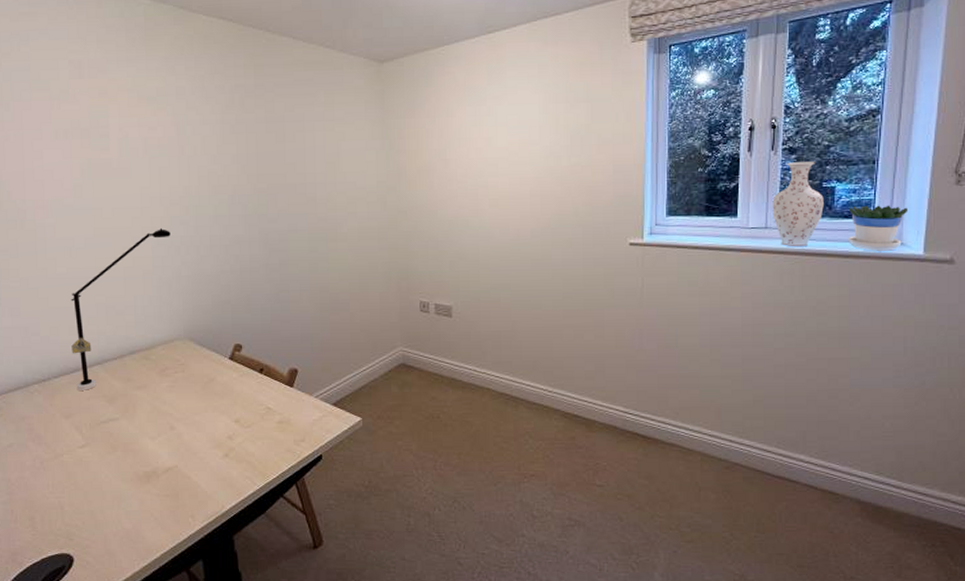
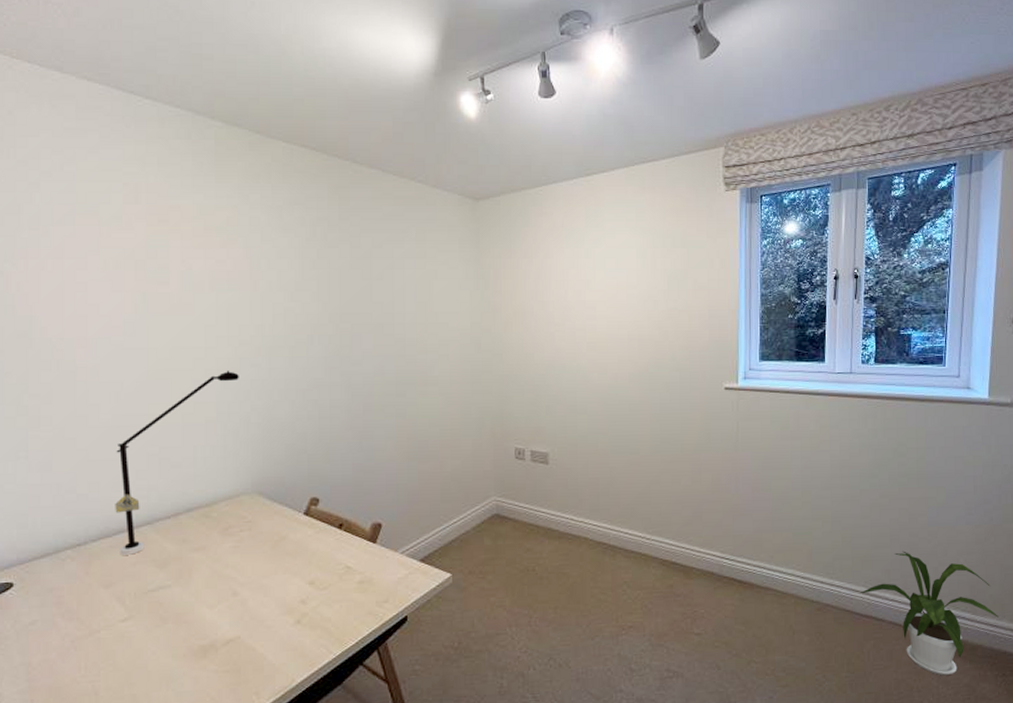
vase: present [772,162,824,248] -> none [856,310,902,392]
house plant: none [772,412,929,542] -> present [860,551,998,676]
flowerpot: present [847,205,909,251] -> none [923,352,975,395]

